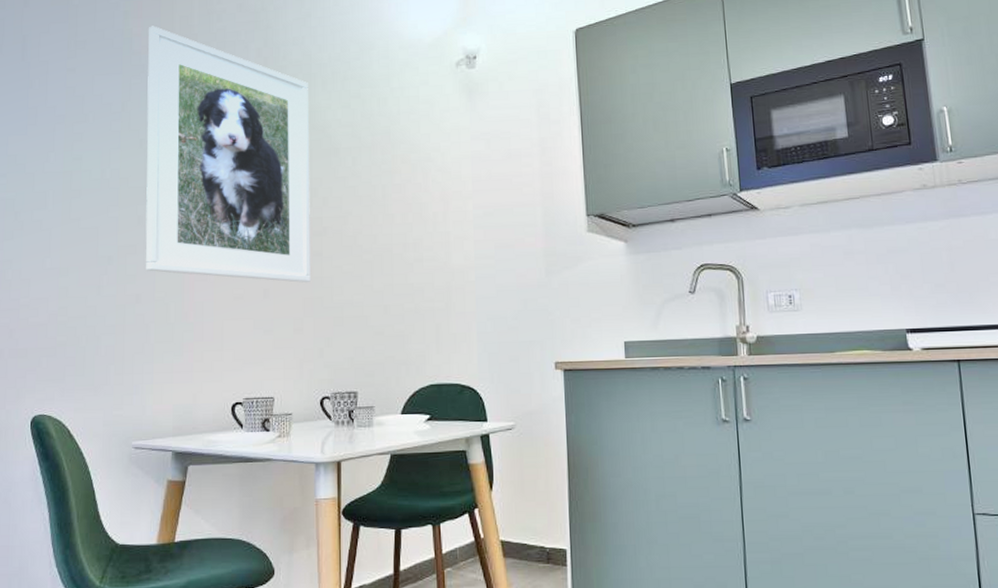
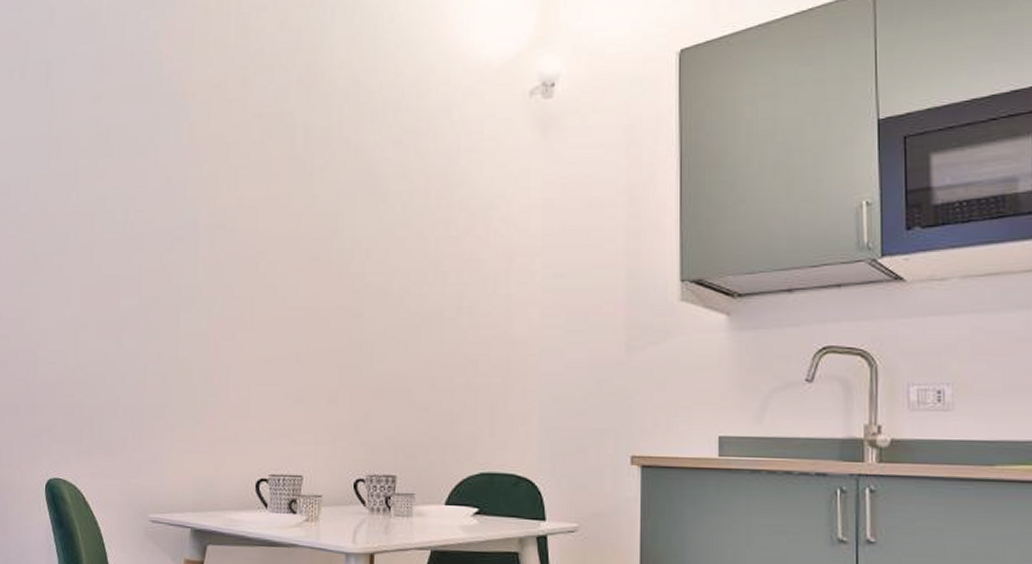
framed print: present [145,25,310,283] -> none [169,47,355,347]

